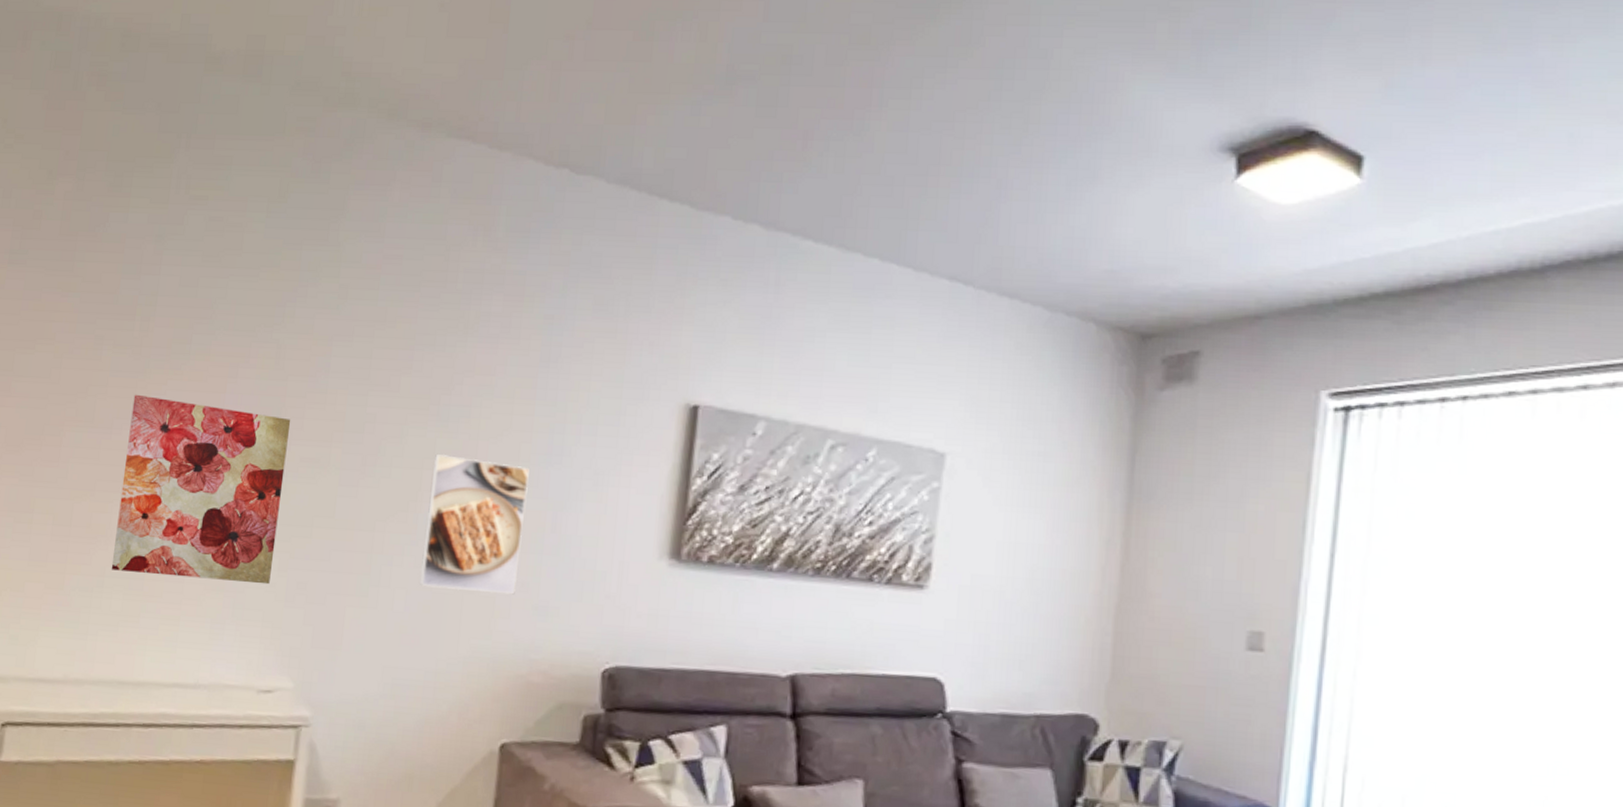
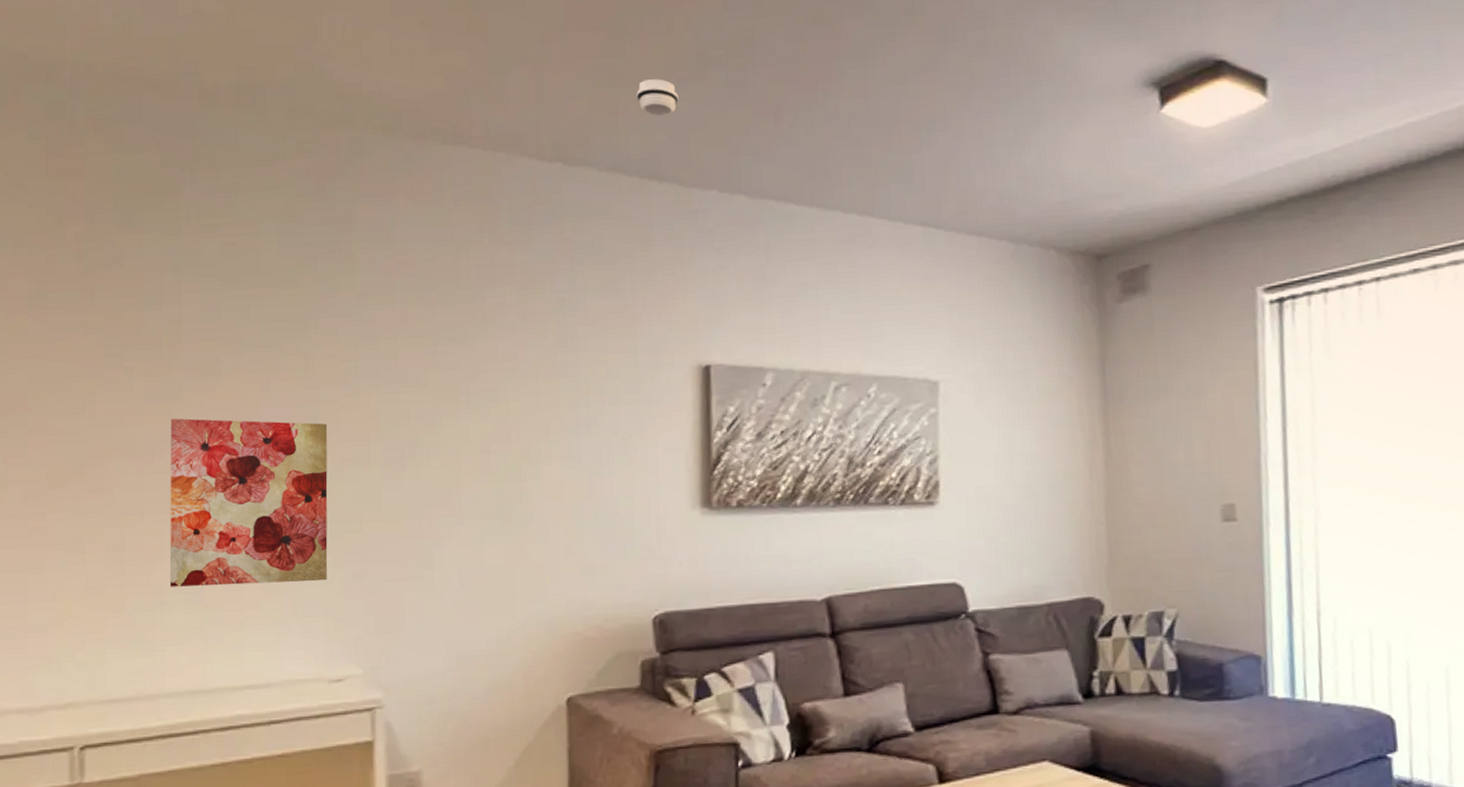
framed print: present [420,454,529,595] -> none [469,439,563,563]
smoke detector: none [657,89,703,131] -> present [636,79,679,117]

